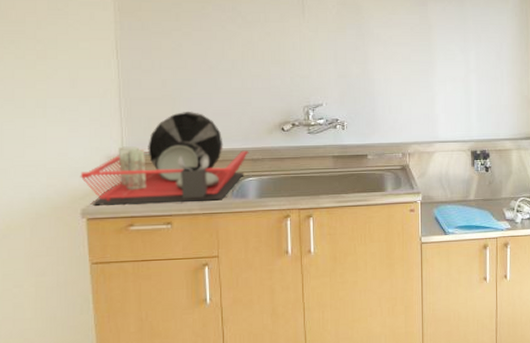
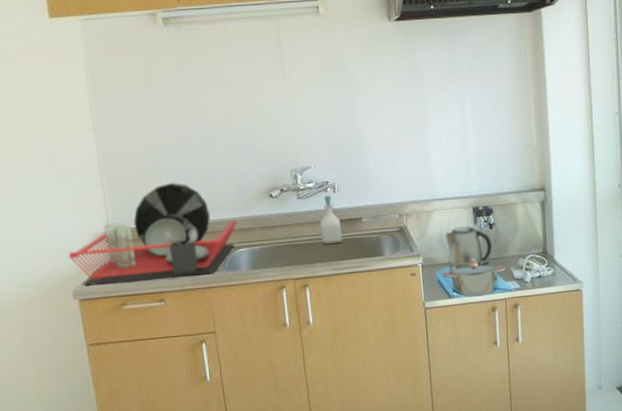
soap bottle: none [327,132,348,178] -> present [320,195,342,245]
cooking pot: none [440,198,499,235] -> present [442,258,506,297]
kettle: none [445,168,488,214] -> present [445,226,493,276]

